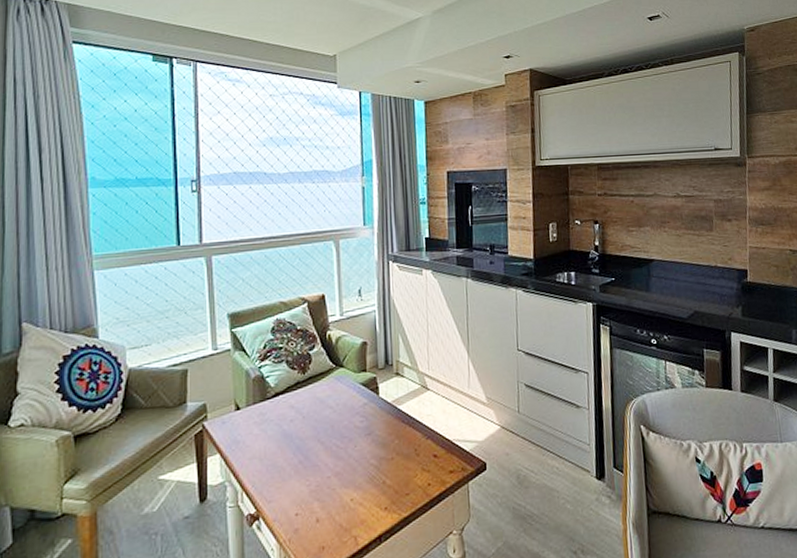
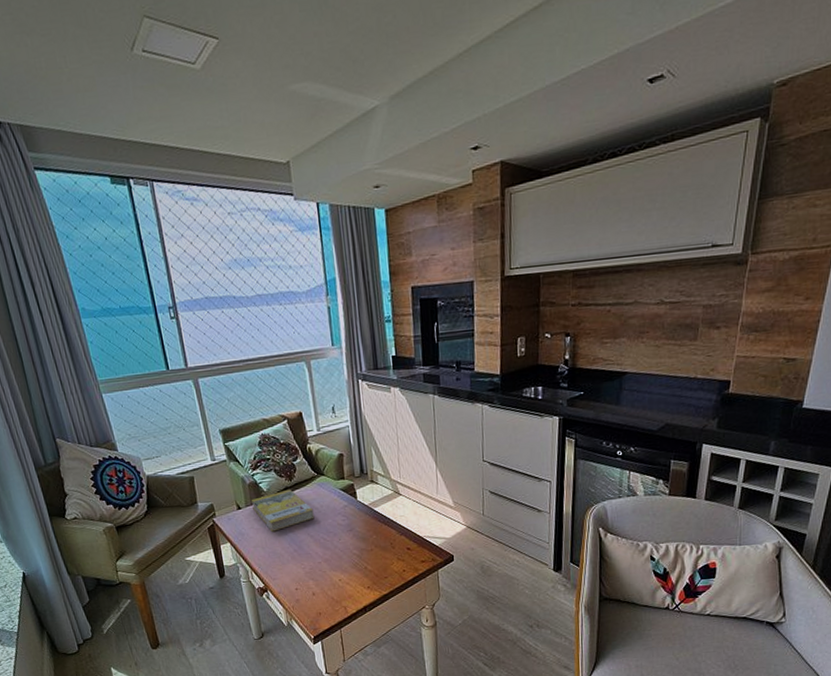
book: none [255,384,328,438] -> present [252,489,315,532]

